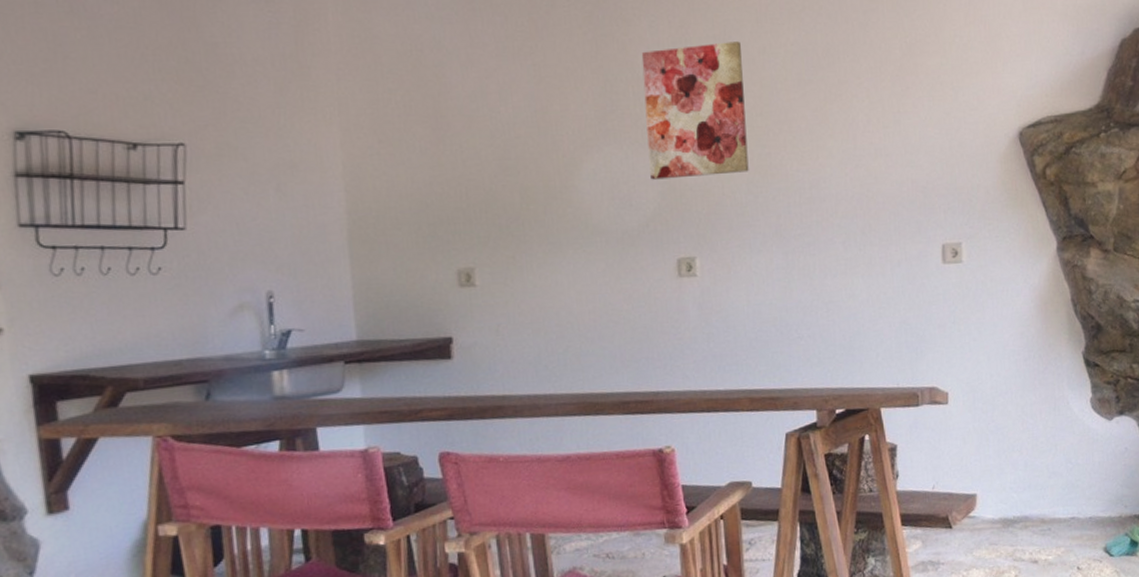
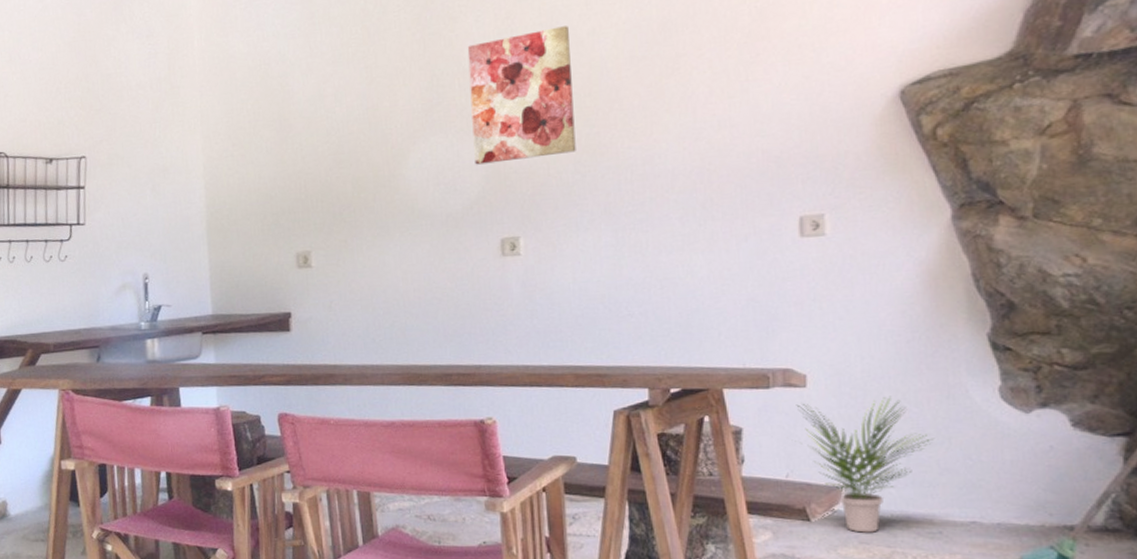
potted plant: none [940,409,1044,535] -> present [796,396,934,533]

